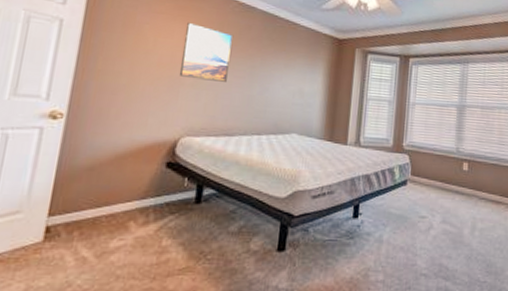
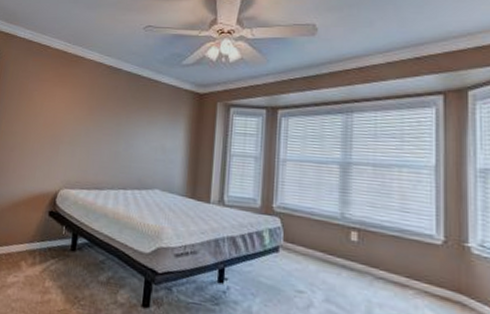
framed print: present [179,22,234,82] -> none [59,87,103,139]

